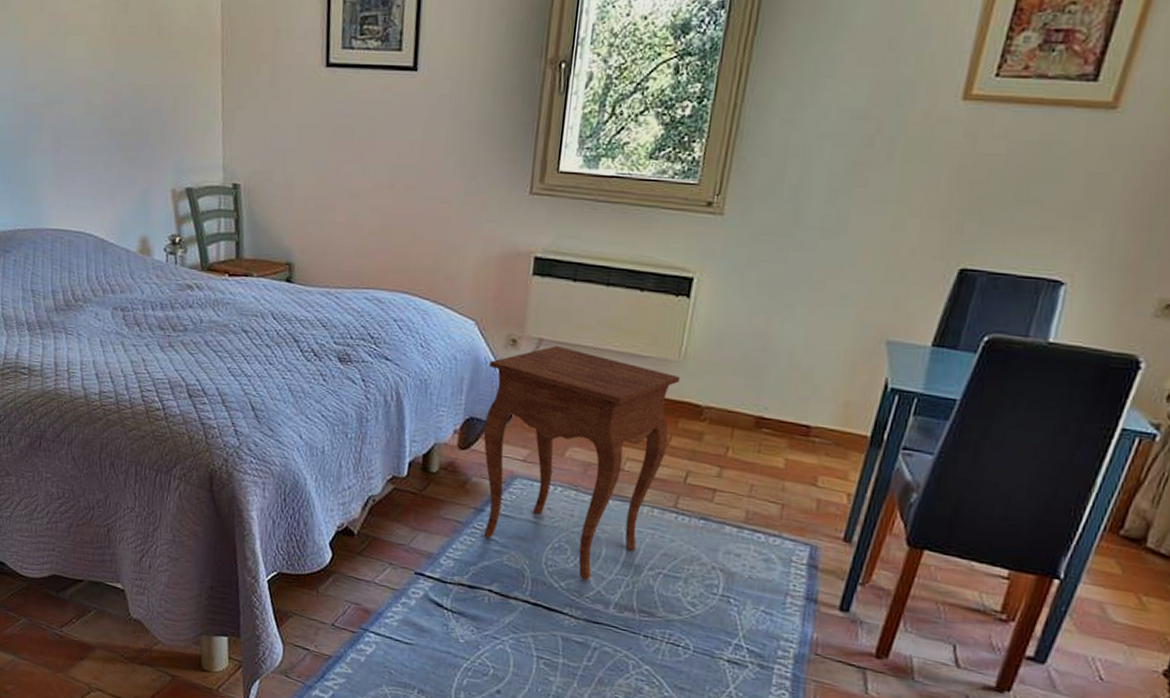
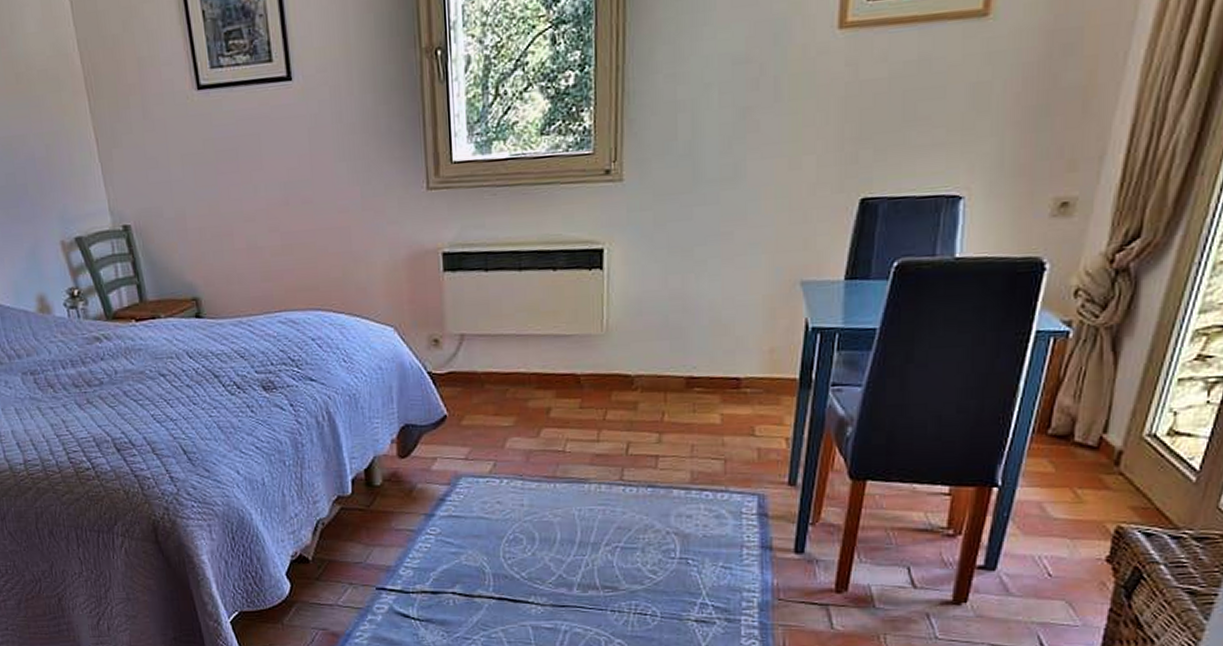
side table: present [483,346,681,580] -> none [415,338,607,567]

